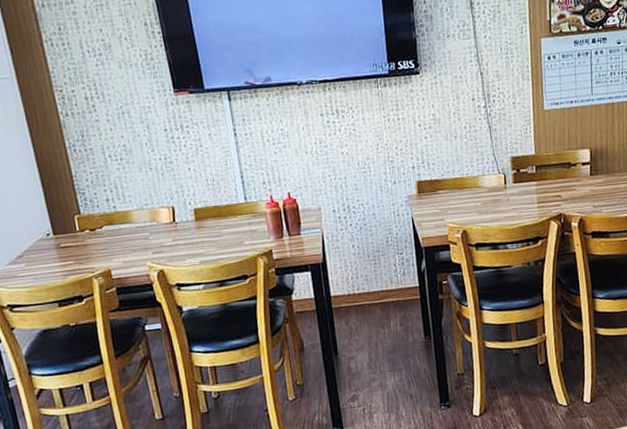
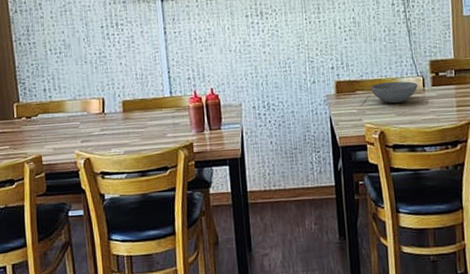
bowl: none [452,179,500,202] -> present [370,81,418,104]

